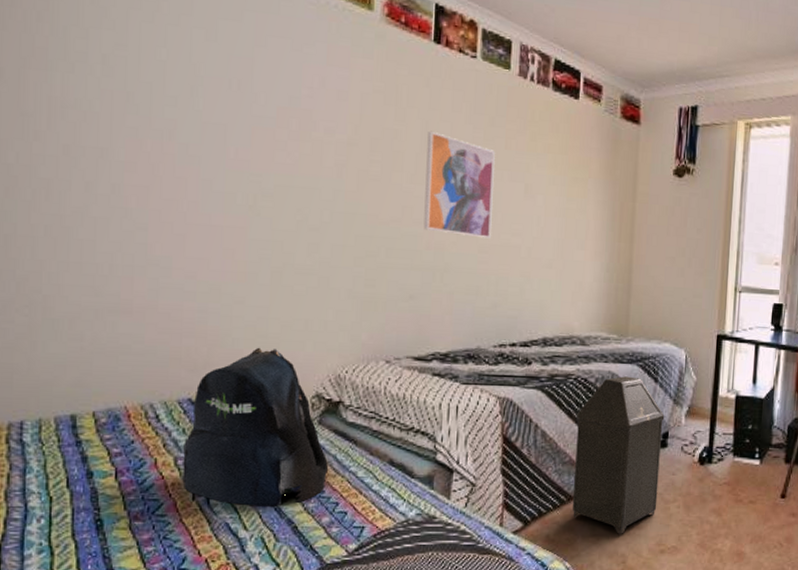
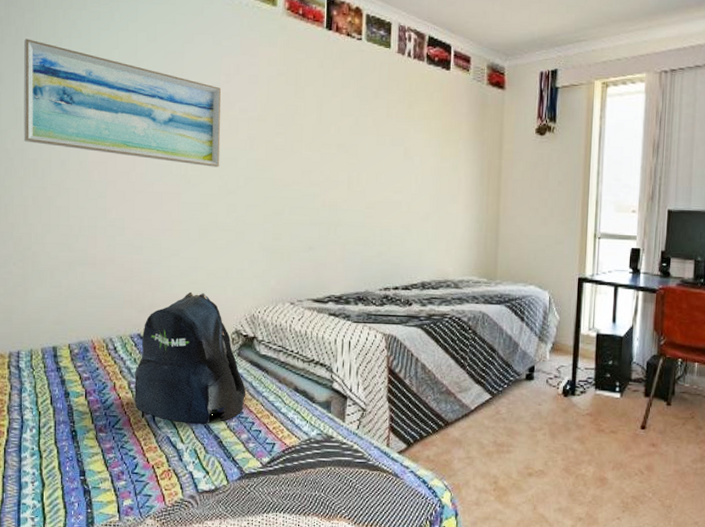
wall art: none [32,25,302,199] -> present [23,38,222,168]
wall art: present [423,130,495,239] -> none [320,105,378,196]
trash can: present [572,376,665,534] -> none [449,316,531,457]

